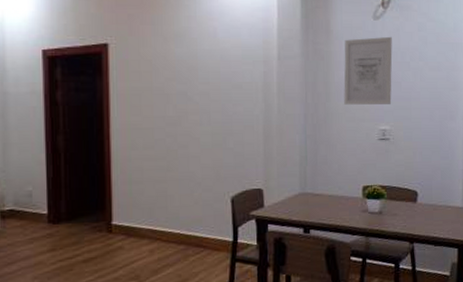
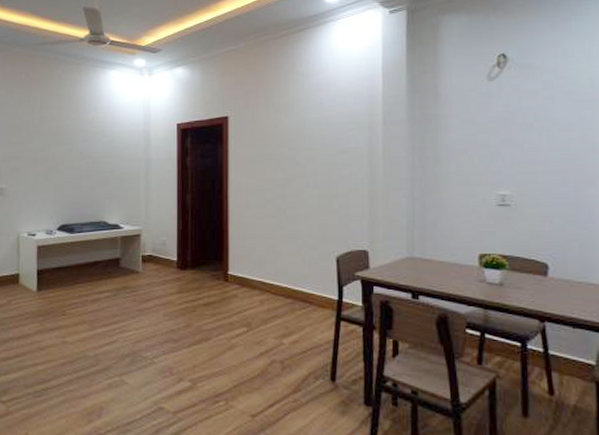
wall art: present [343,36,393,105] -> none [454,97,512,169]

